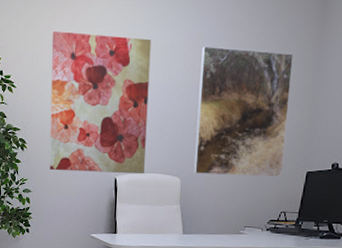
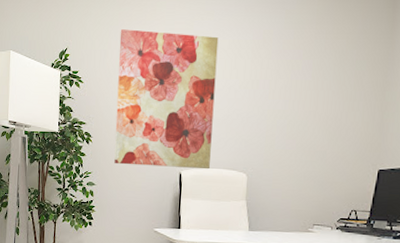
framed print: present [194,46,293,178] -> none [260,43,363,176]

